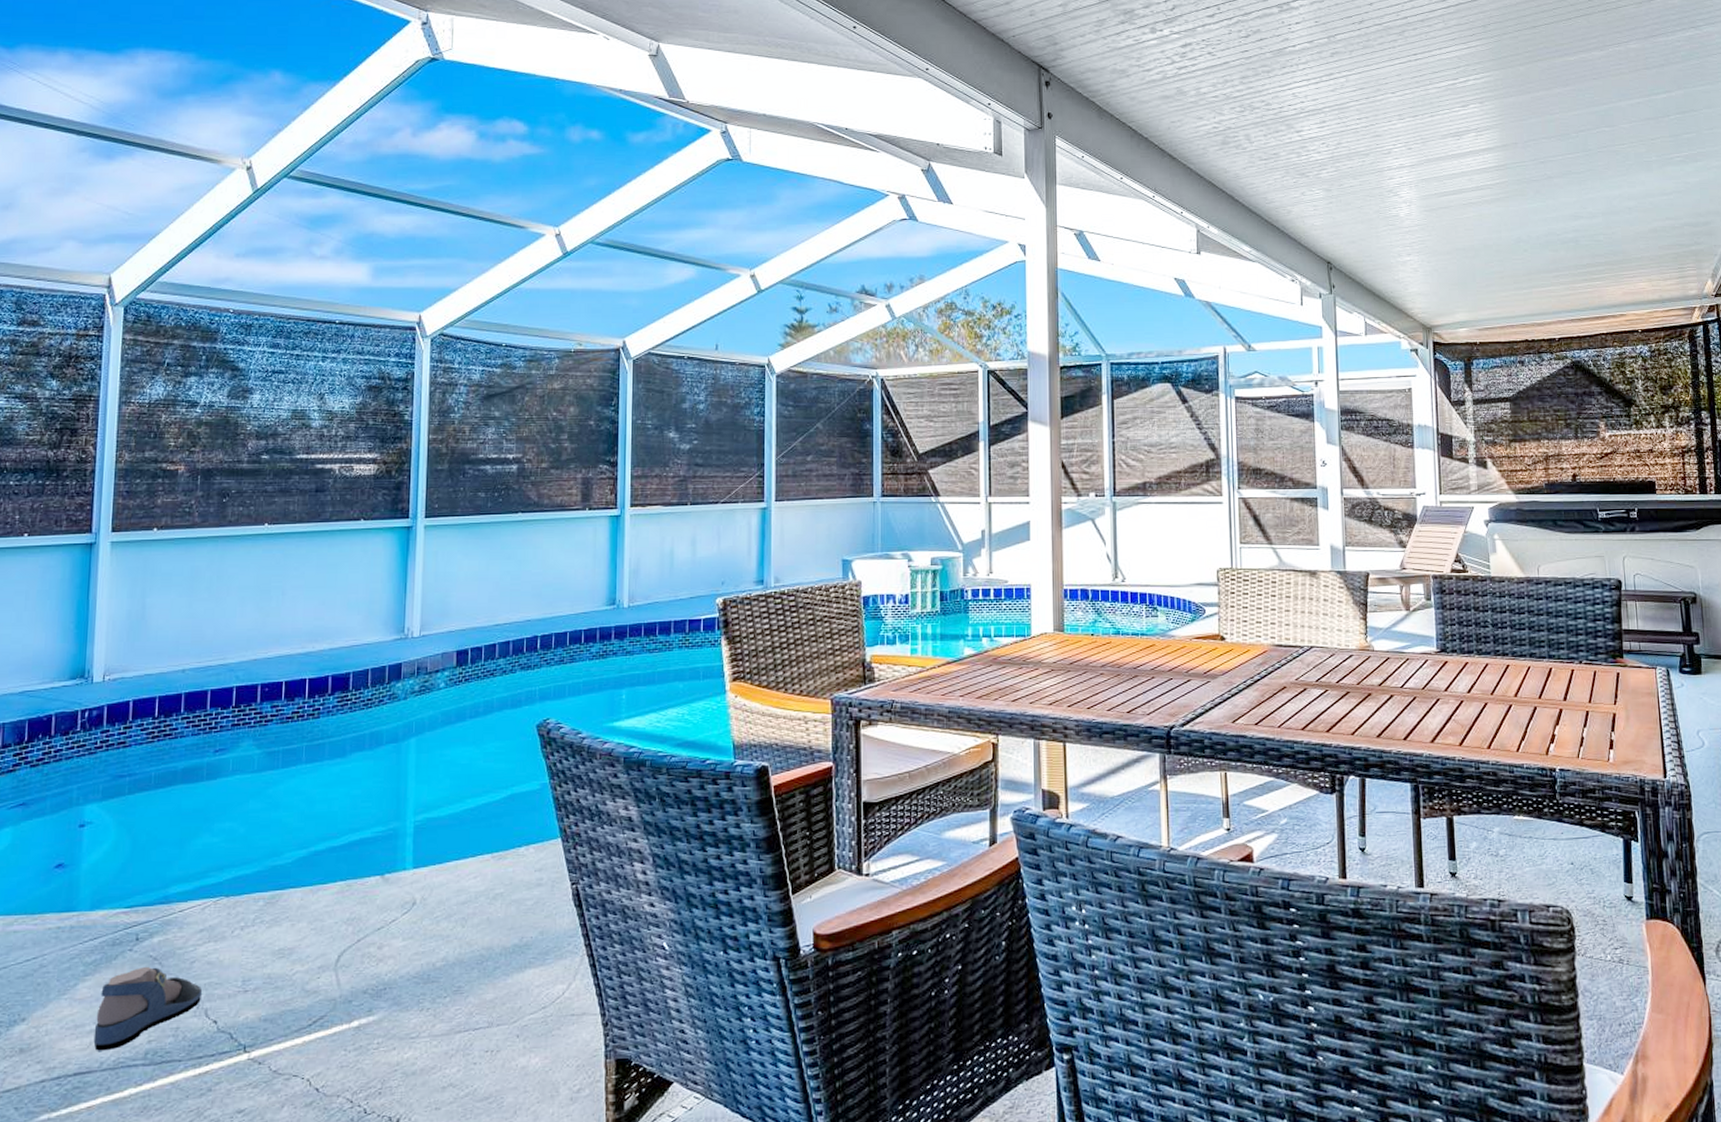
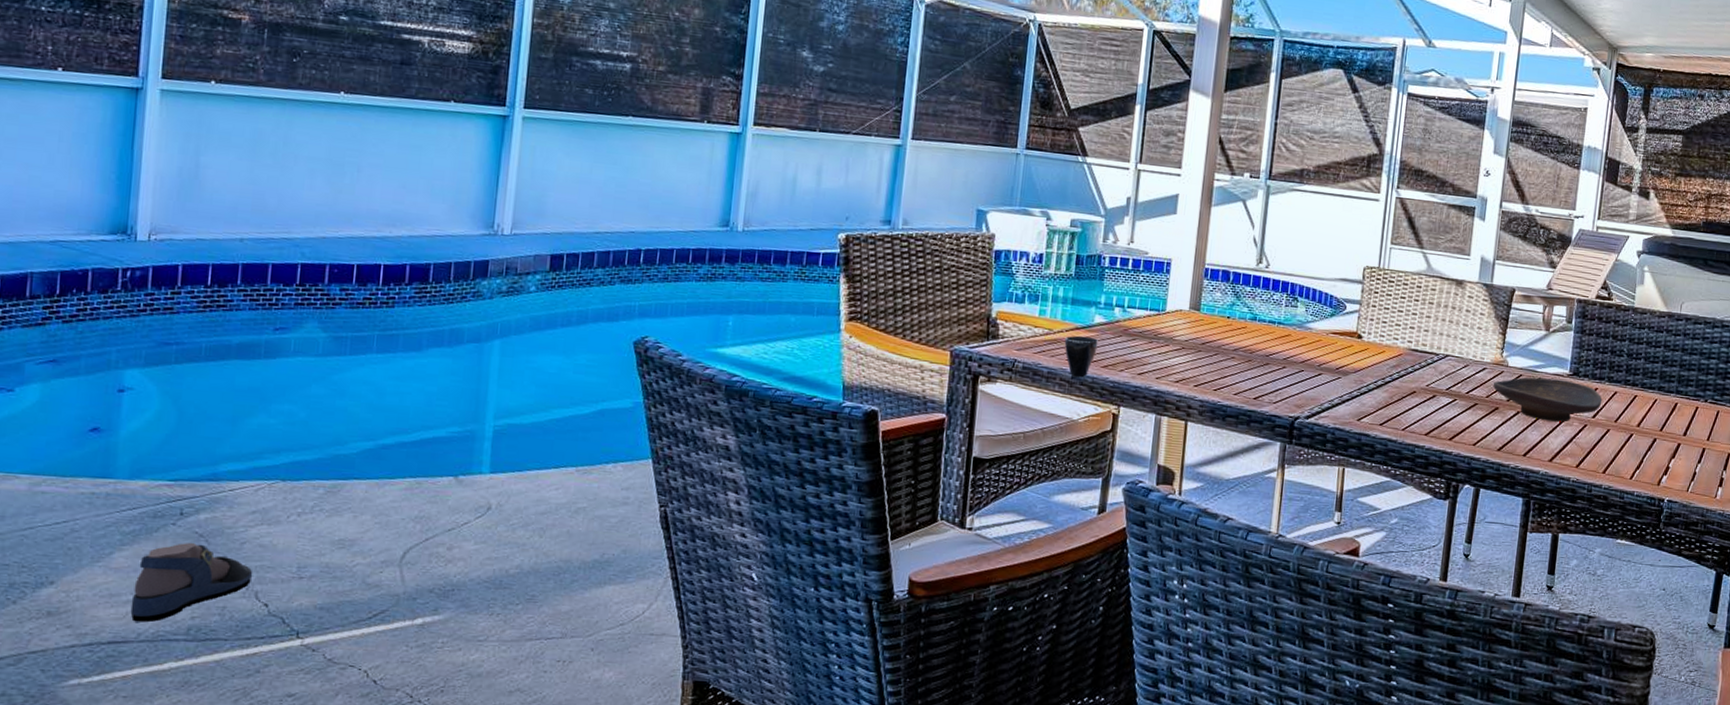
cup: none [938,669,970,710] -> present [1064,335,1098,377]
decorative bowl: none [1361,658,1475,701] -> present [1492,377,1603,422]

